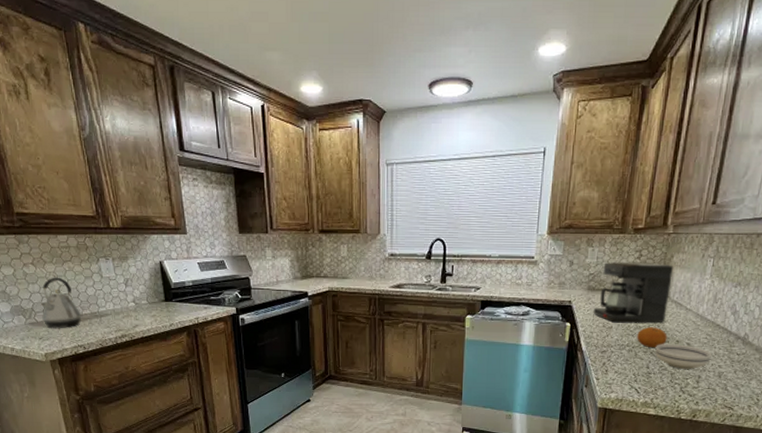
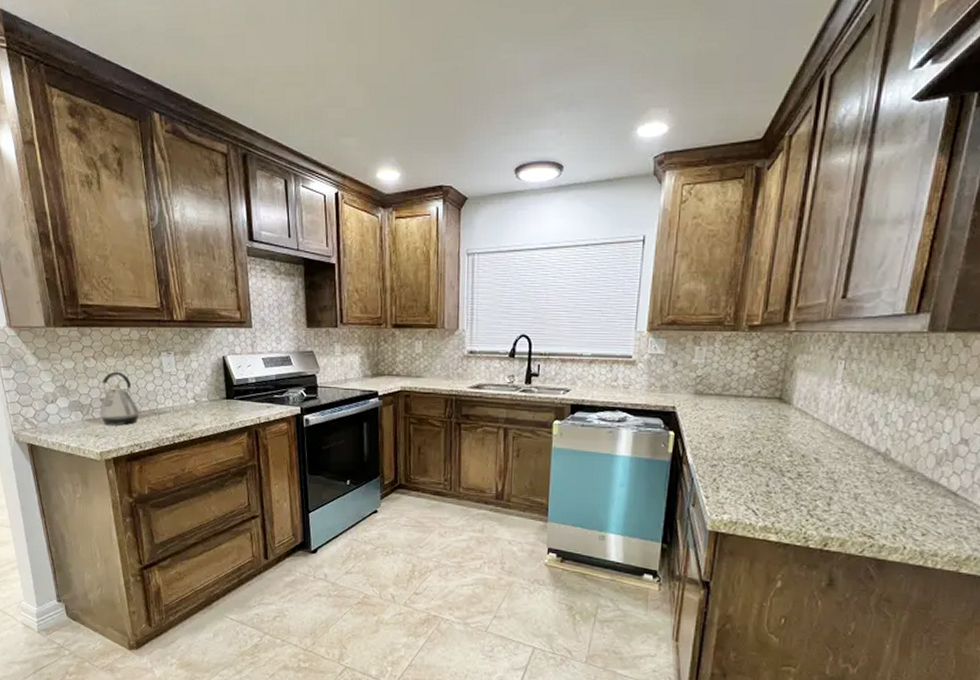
coffee maker: present [593,261,673,323] -> none [701,362,796,434]
fruit: present [637,327,667,348] -> none [754,438,791,464]
bowl: present [655,344,713,369] -> none [776,458,847,489]

